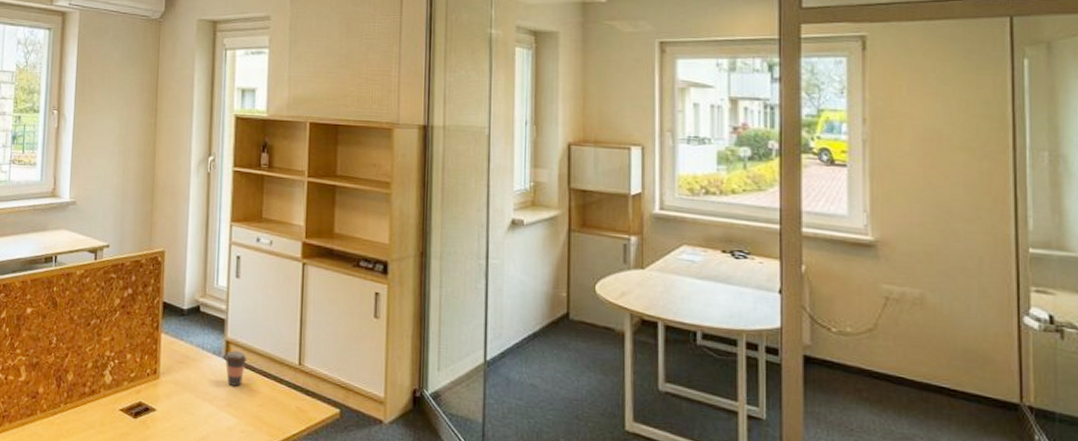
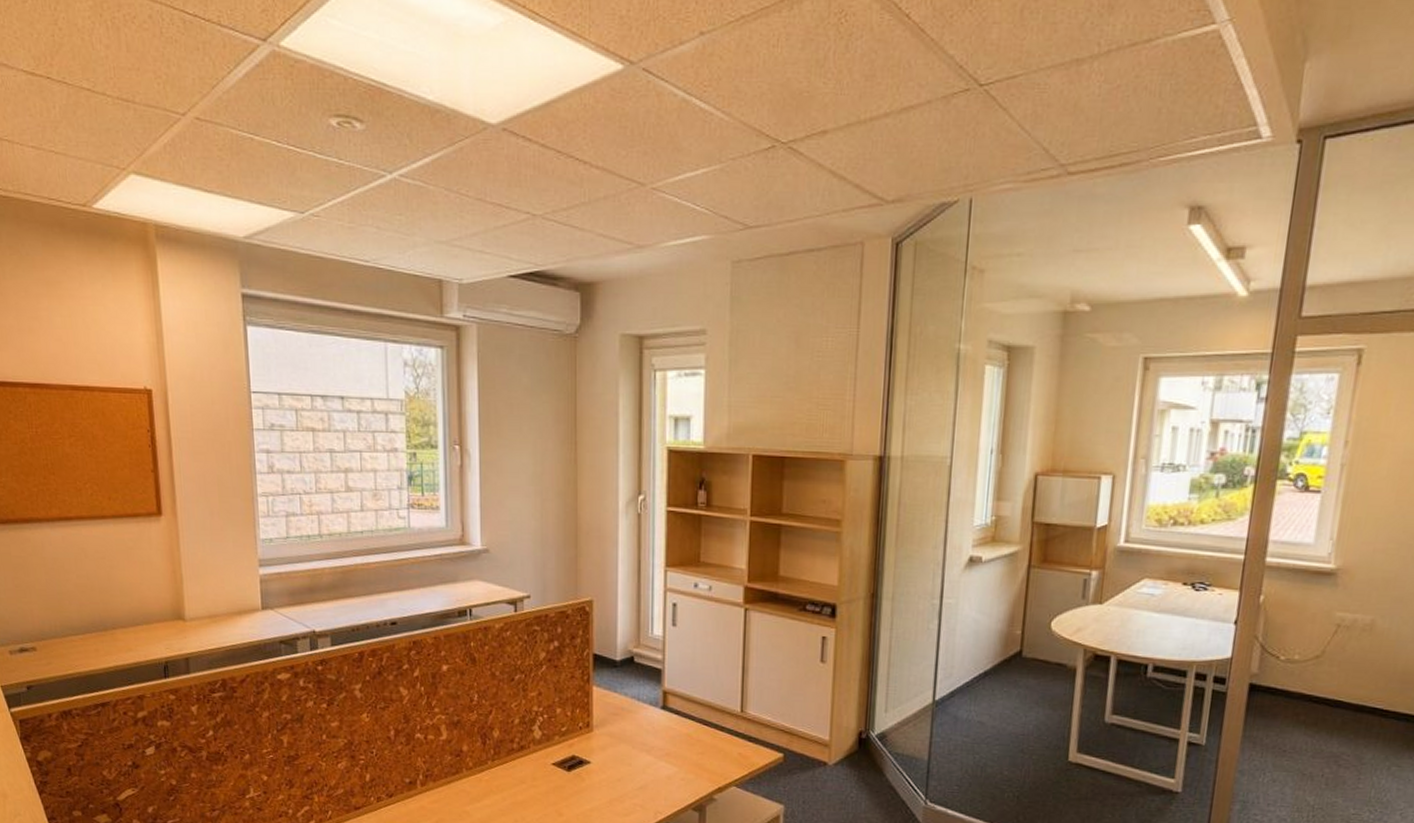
coffee cup: present [224,350,247,387] -> none [662,701,686,736]

